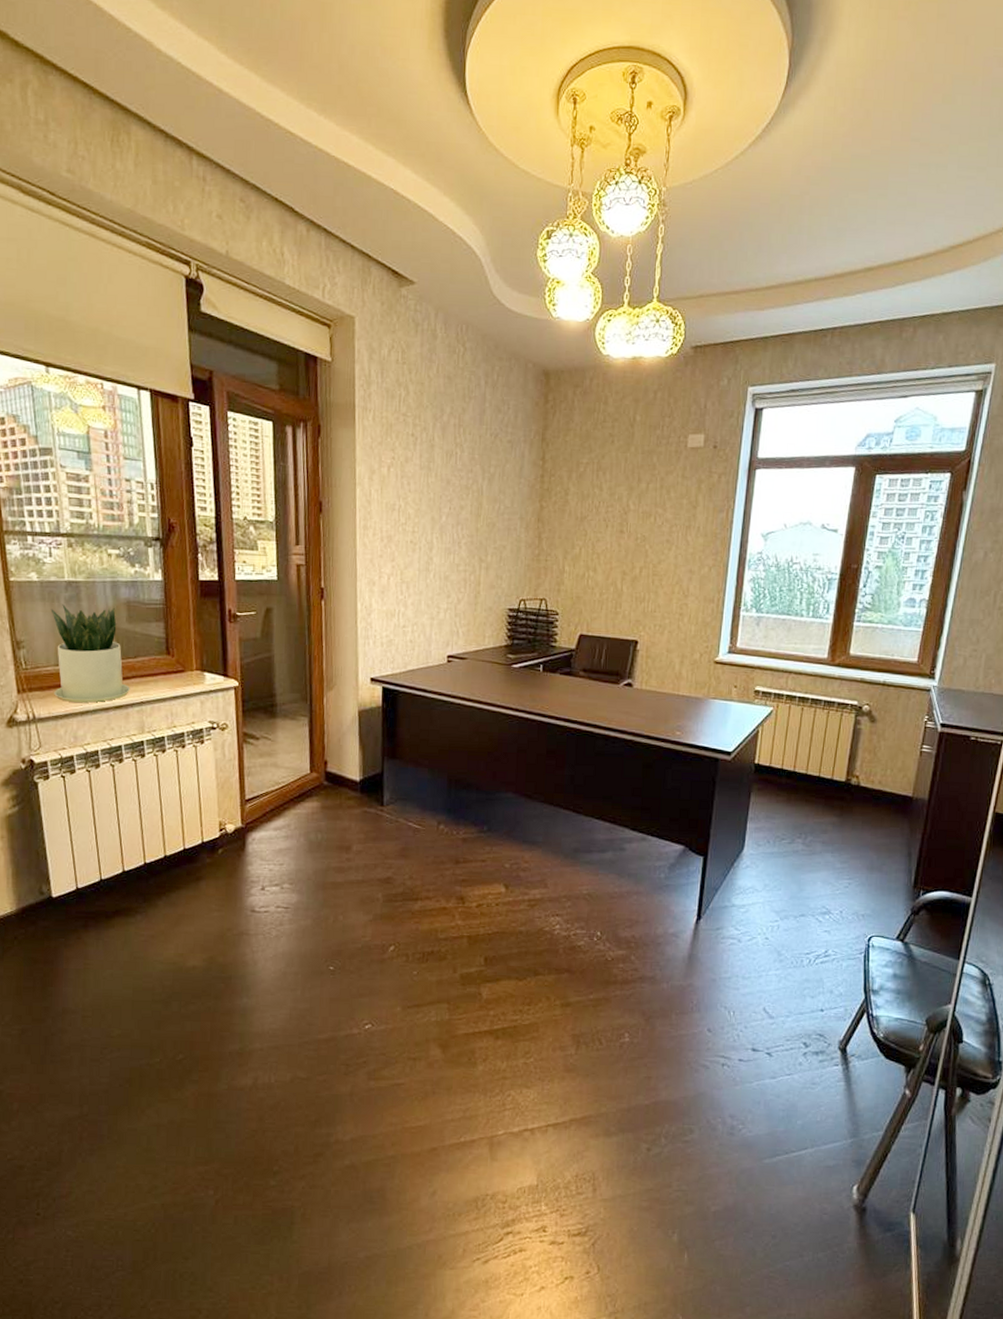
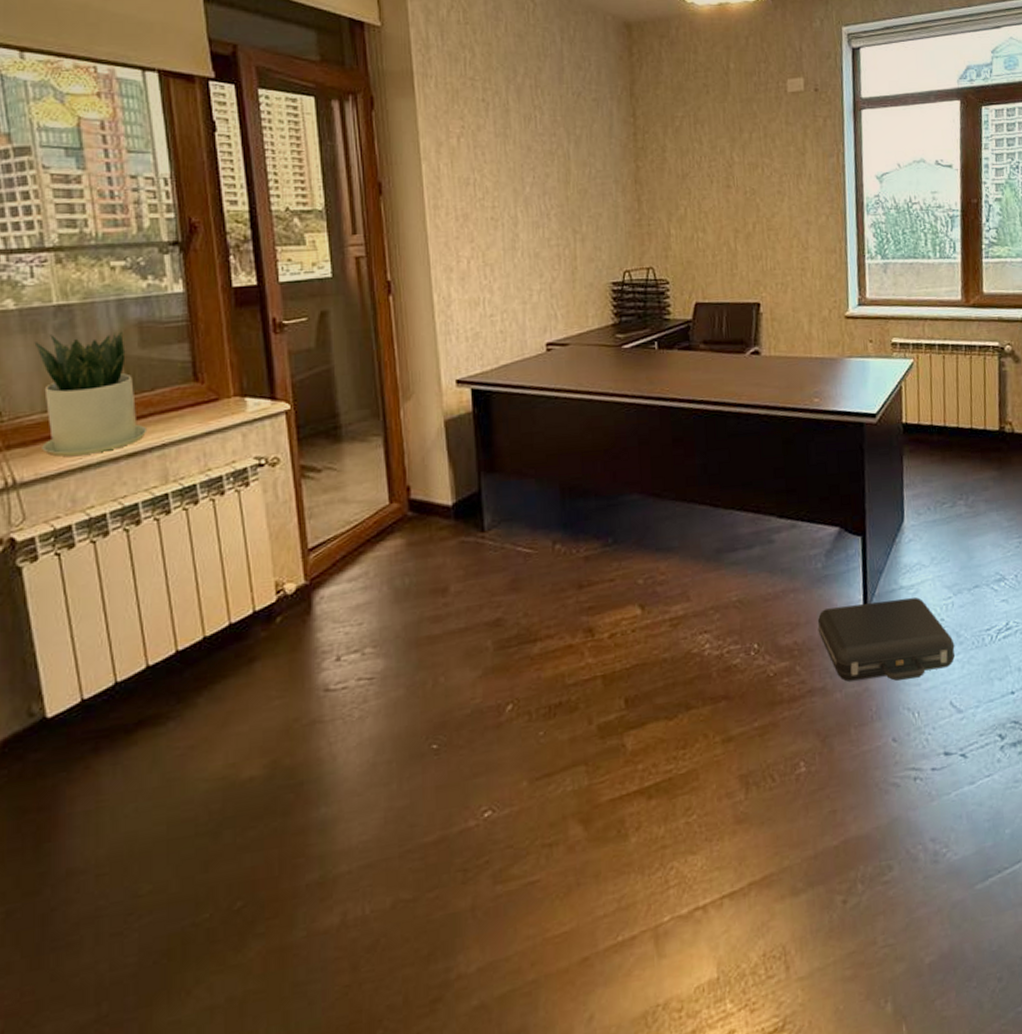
briefcase: none [654,913,775,983] -> present [817,597,956,682]

